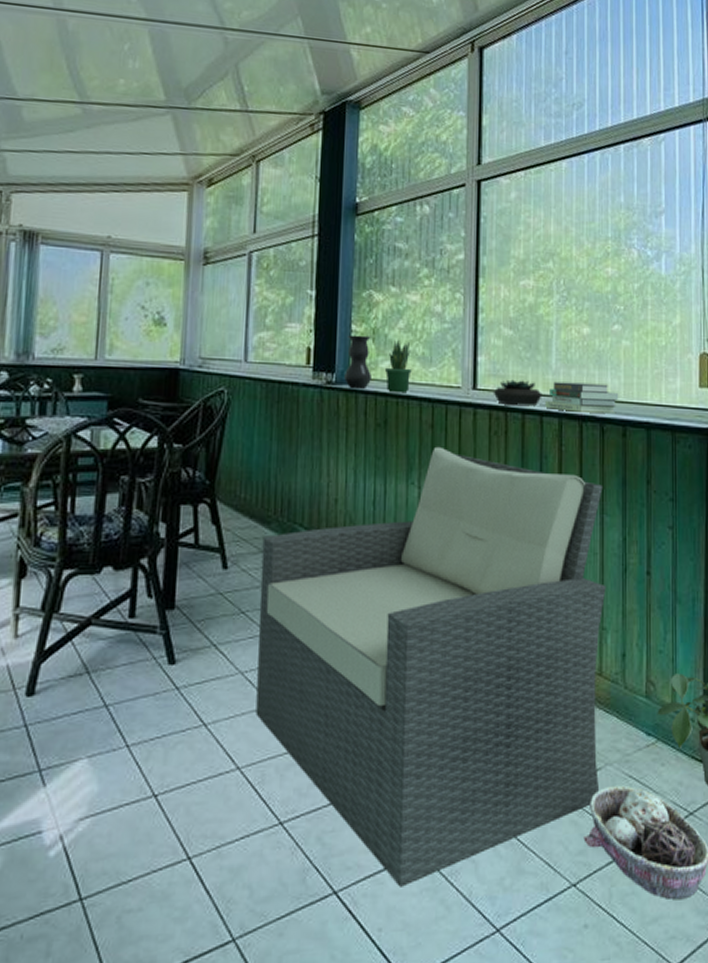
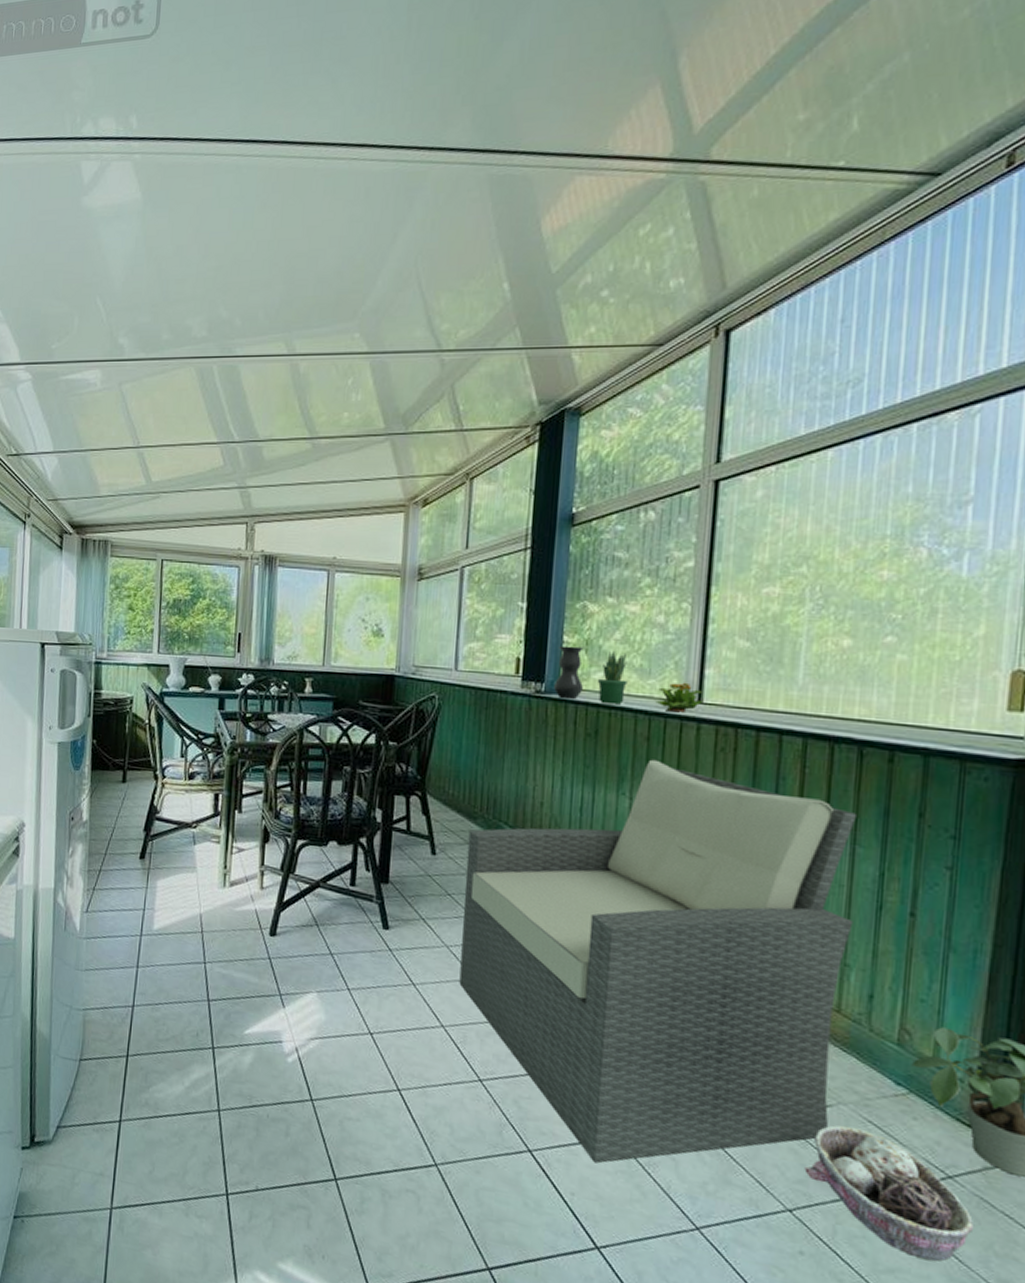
potted flower: none [437,369,479,399] -> present [655,682,705,713]
succulent plant: present [493,379,542,406] -> none [721,694,784,723]
books: present [545,381,619,413] -> none [786,698,888,736]

